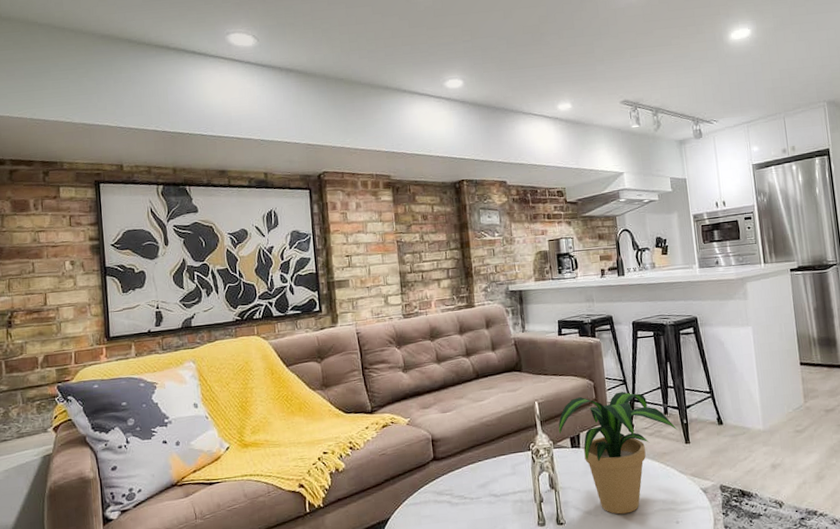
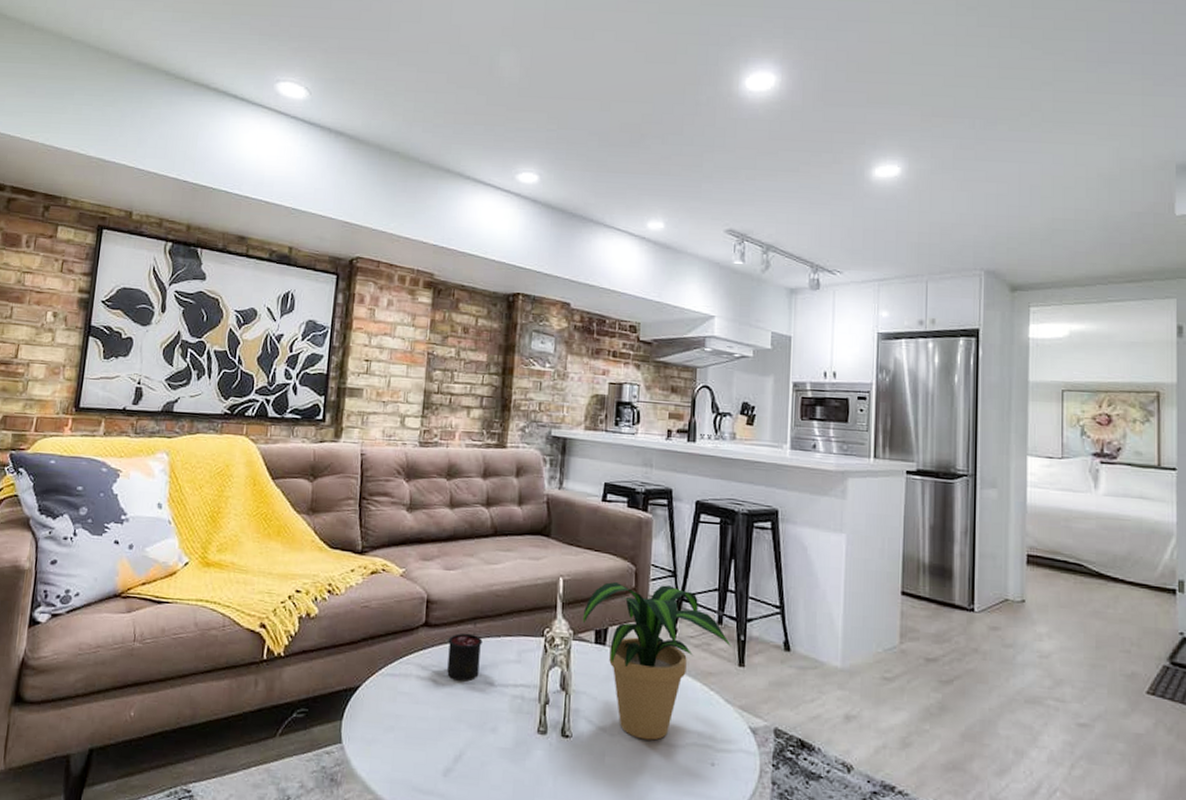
candle: none [454,449,484,498] -> present [447,622,483,681]

